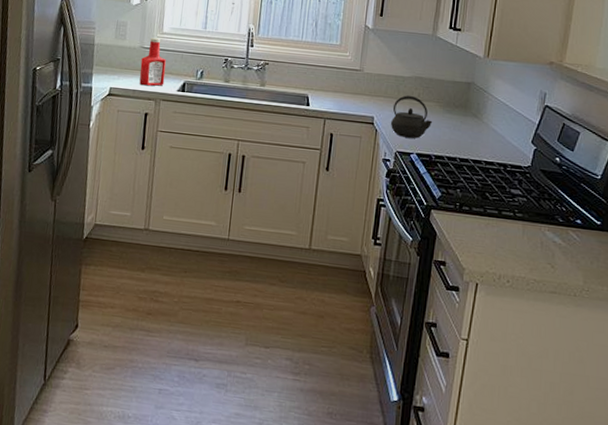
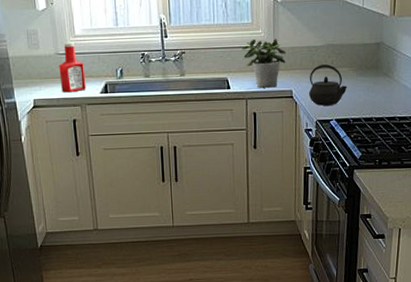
potted plant: none [327,60,373,111] -> present [242,38,287,88]

